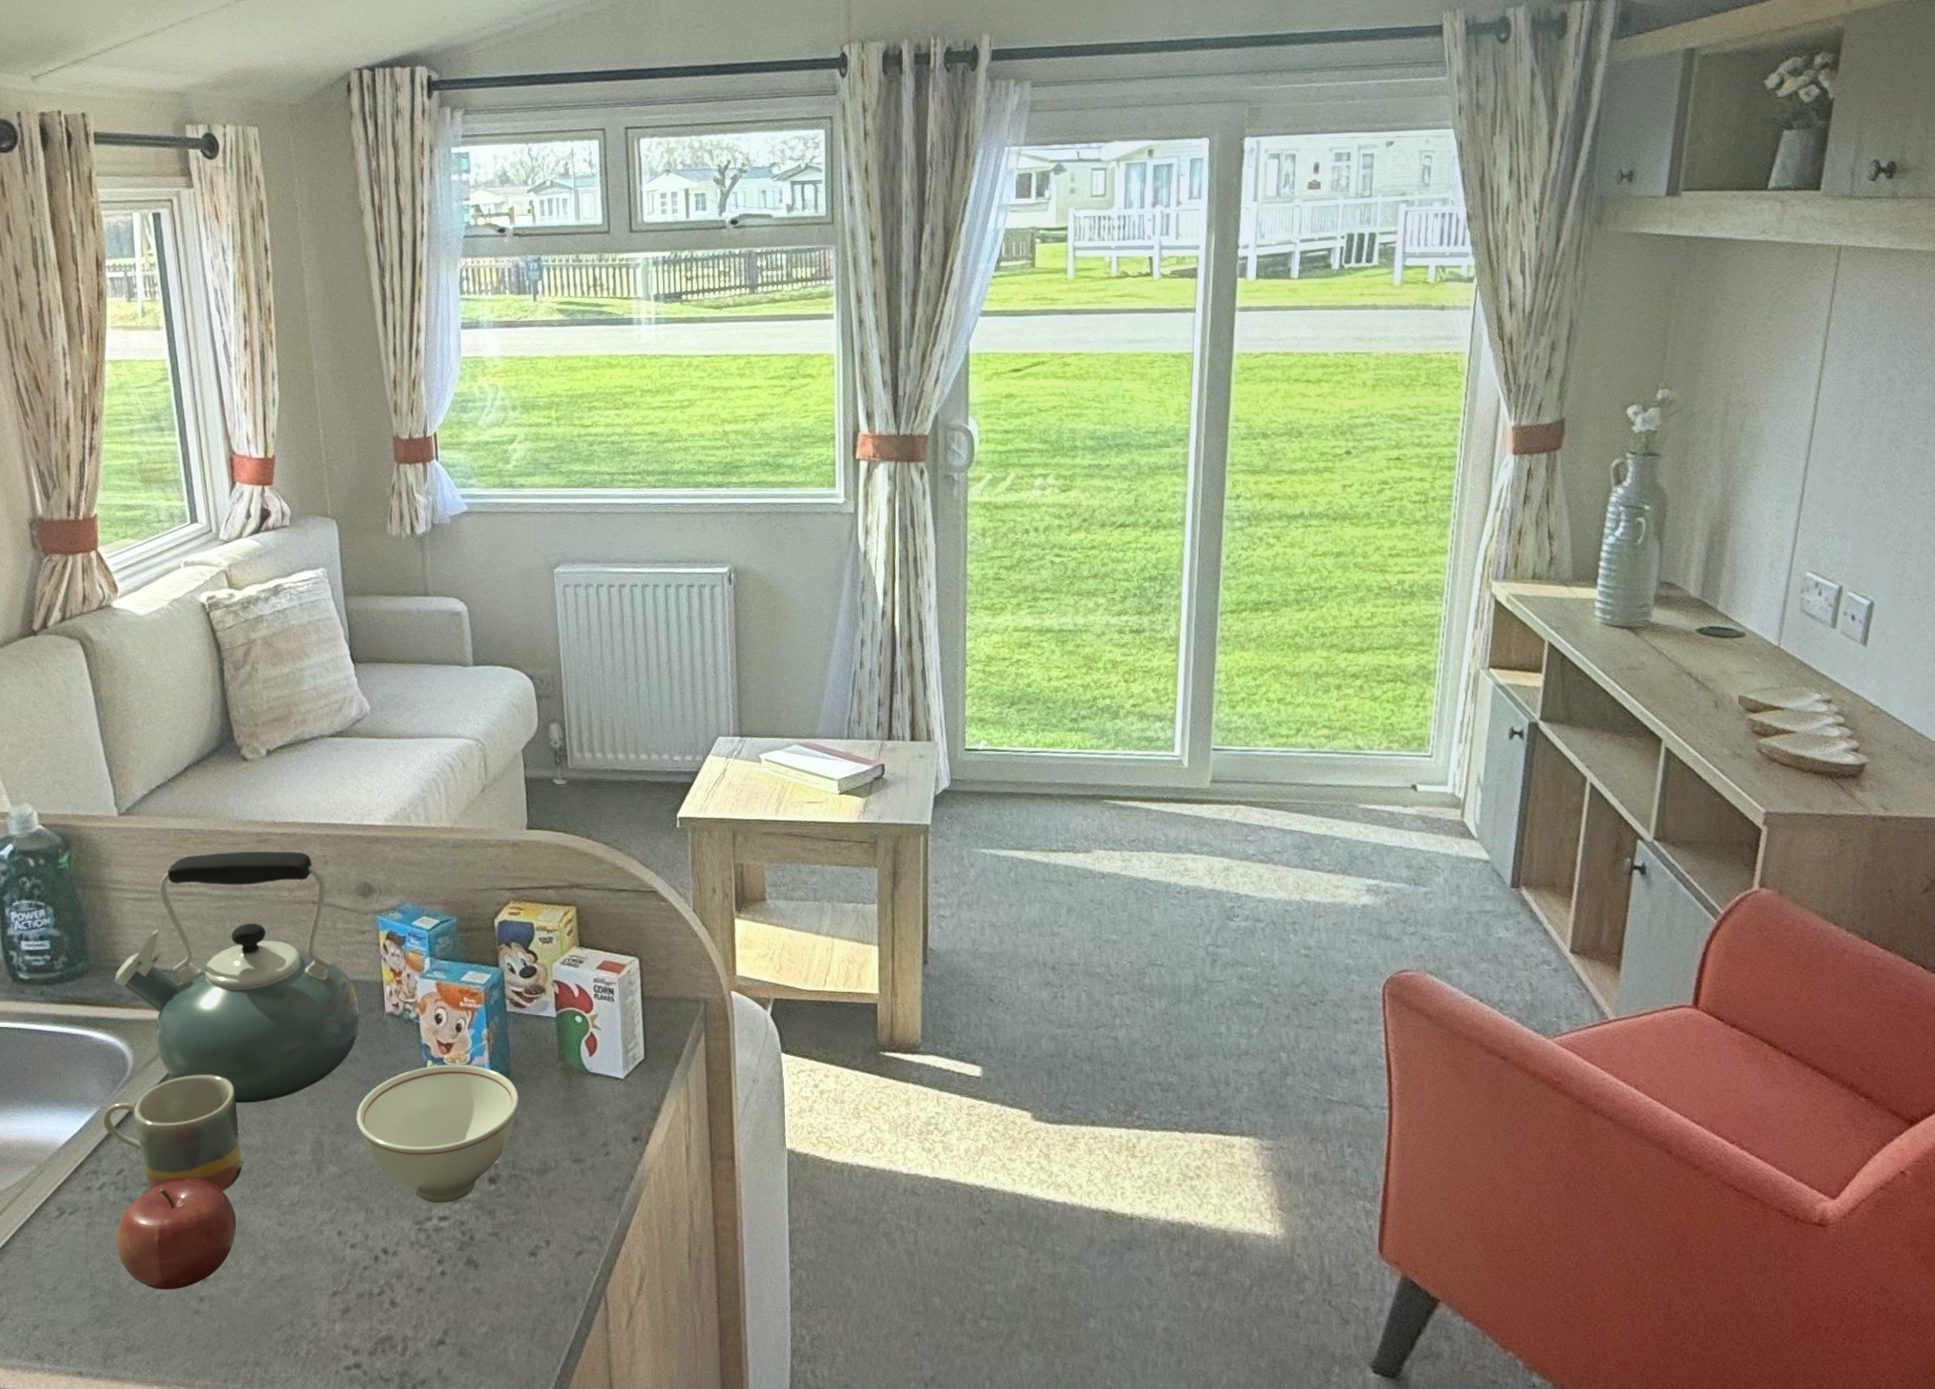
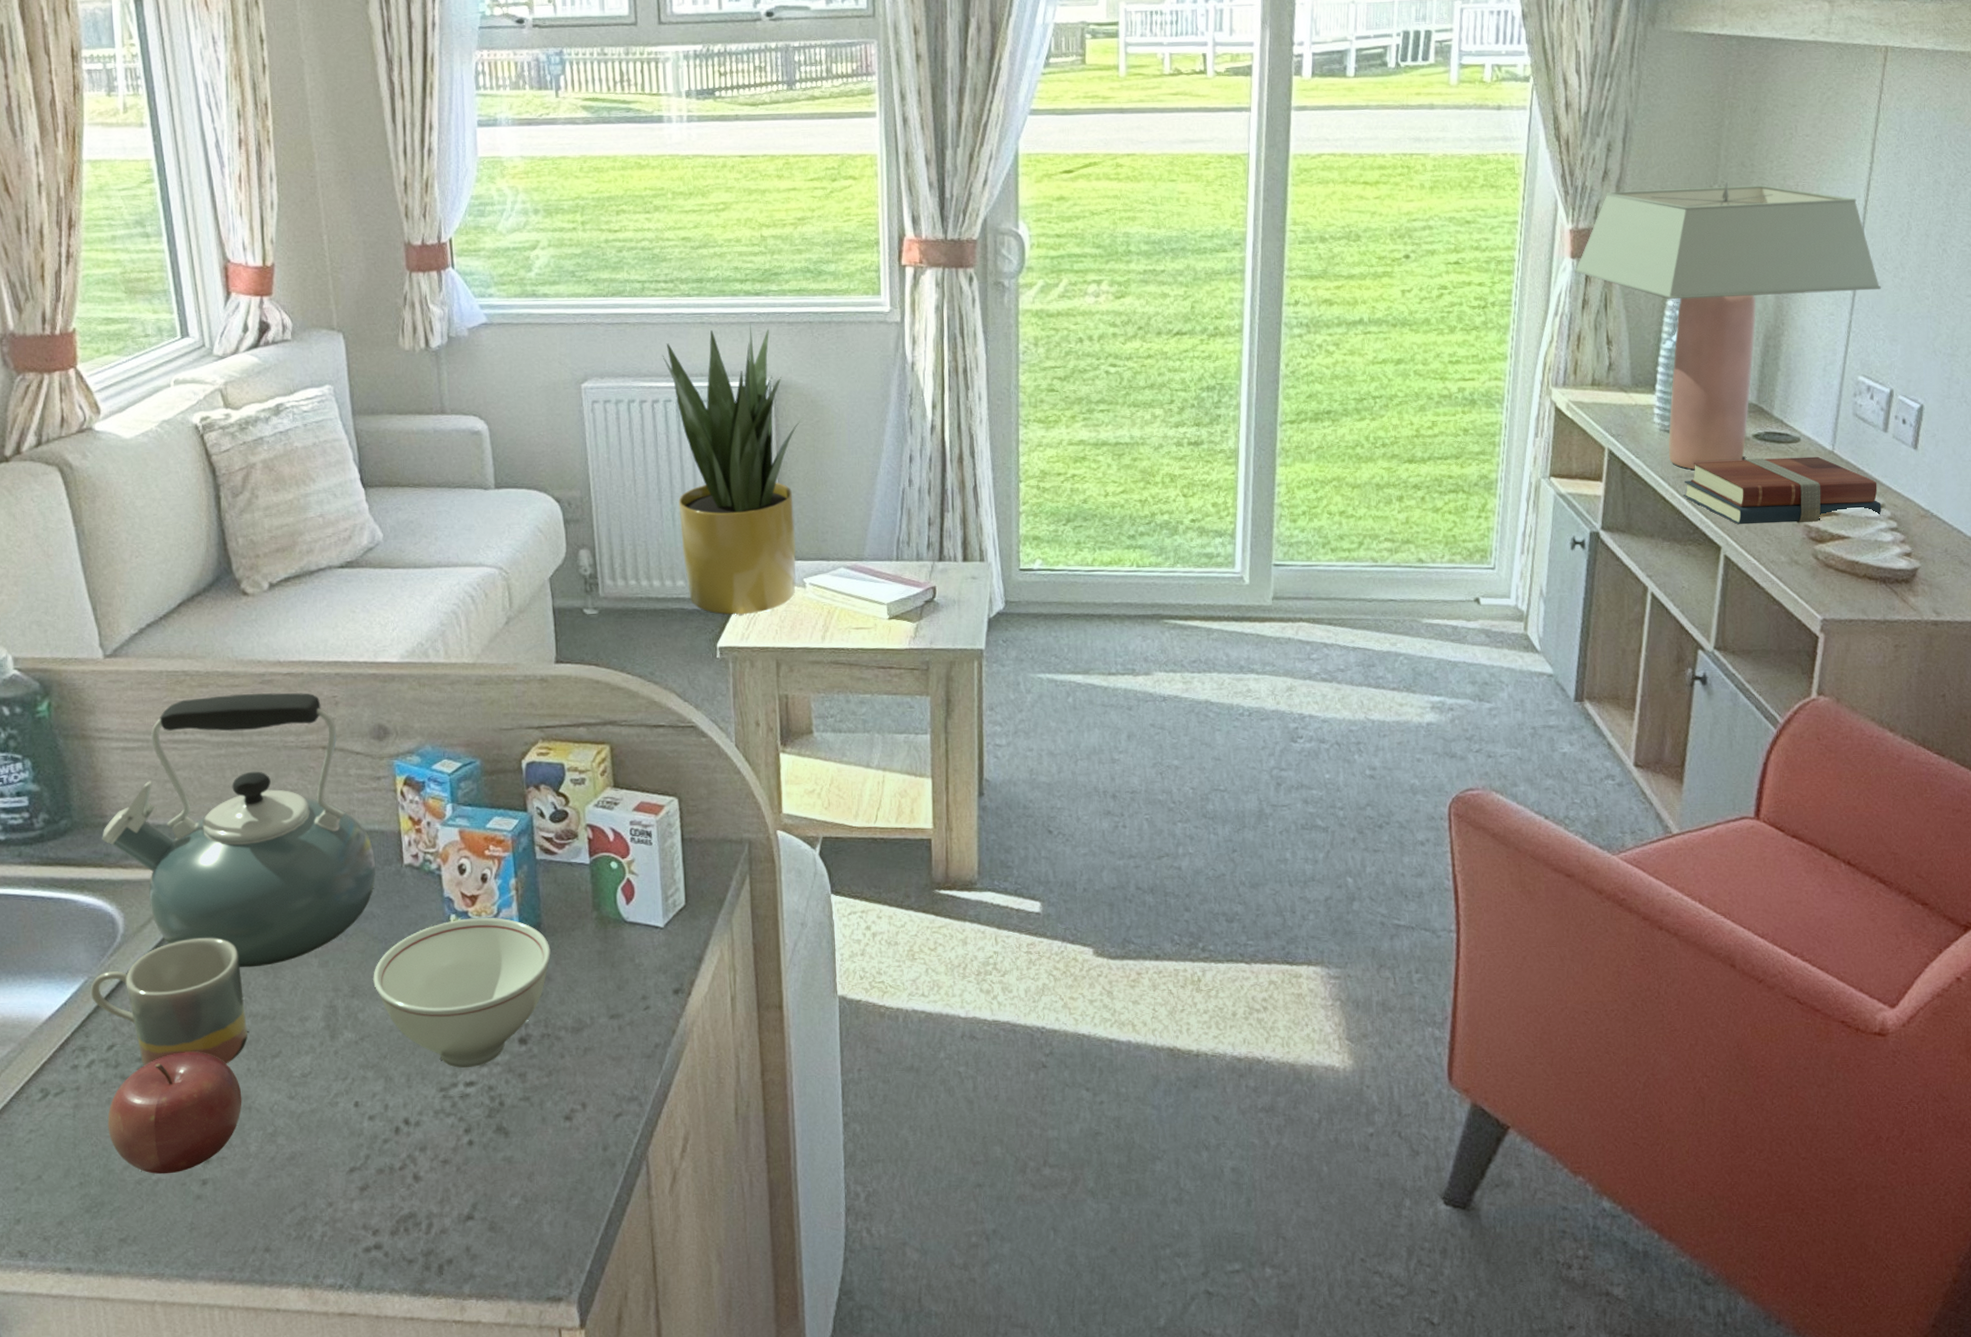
planter: none [629,513,761,788] -> present [662,323,803,615]
table lamp: none [1516,378,1832,663] -> present [1574,180,1882,470]
books: none [1624,651,1829,718] -> present [1683,456,1882,525]

